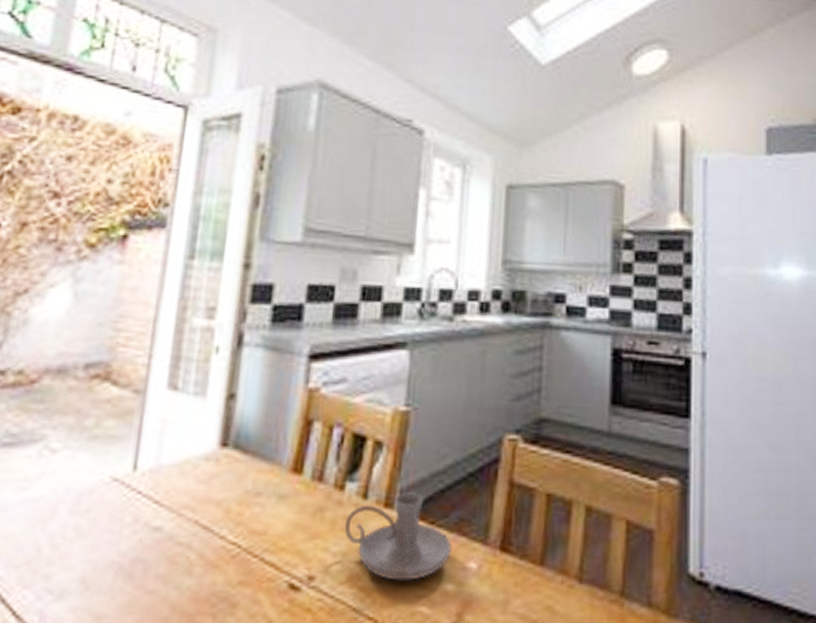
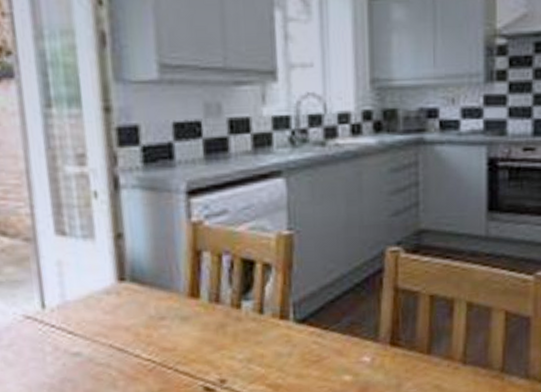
candle holder: present [344,492,452,581] -> none [245,304,346,377]

